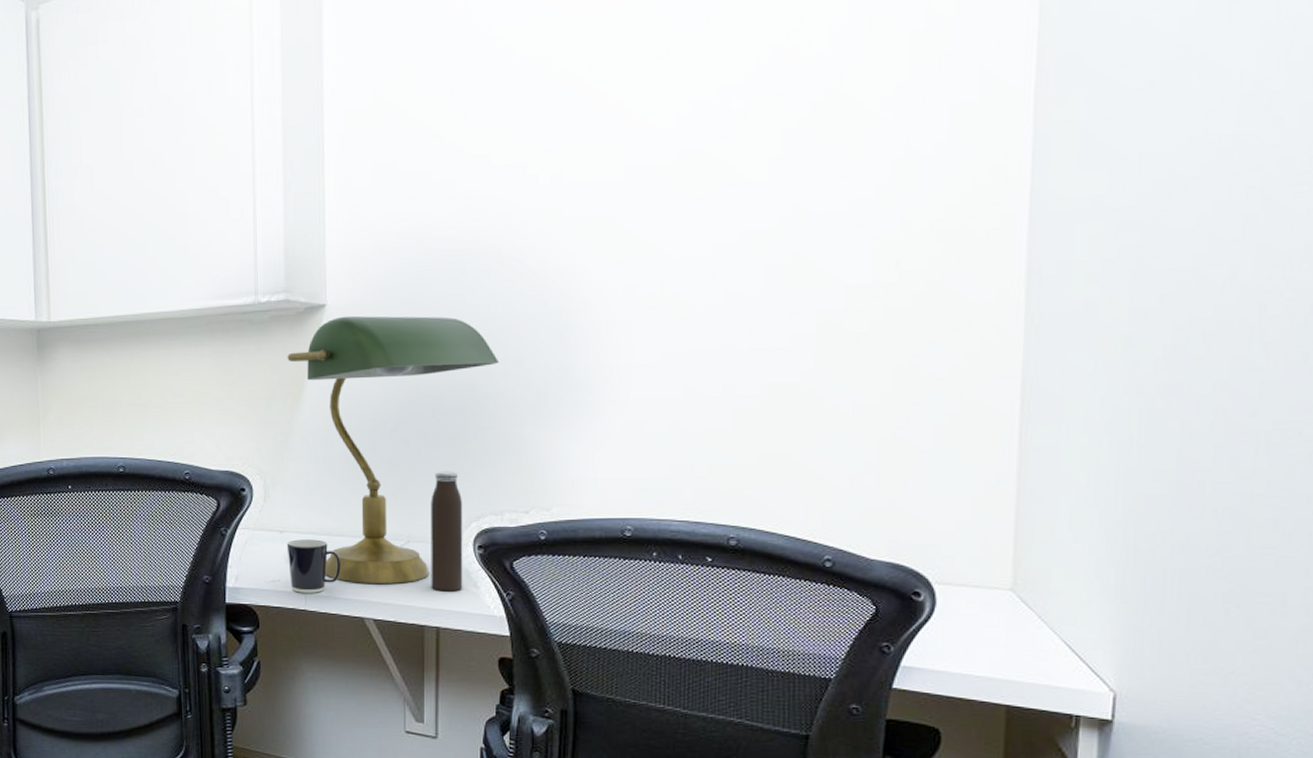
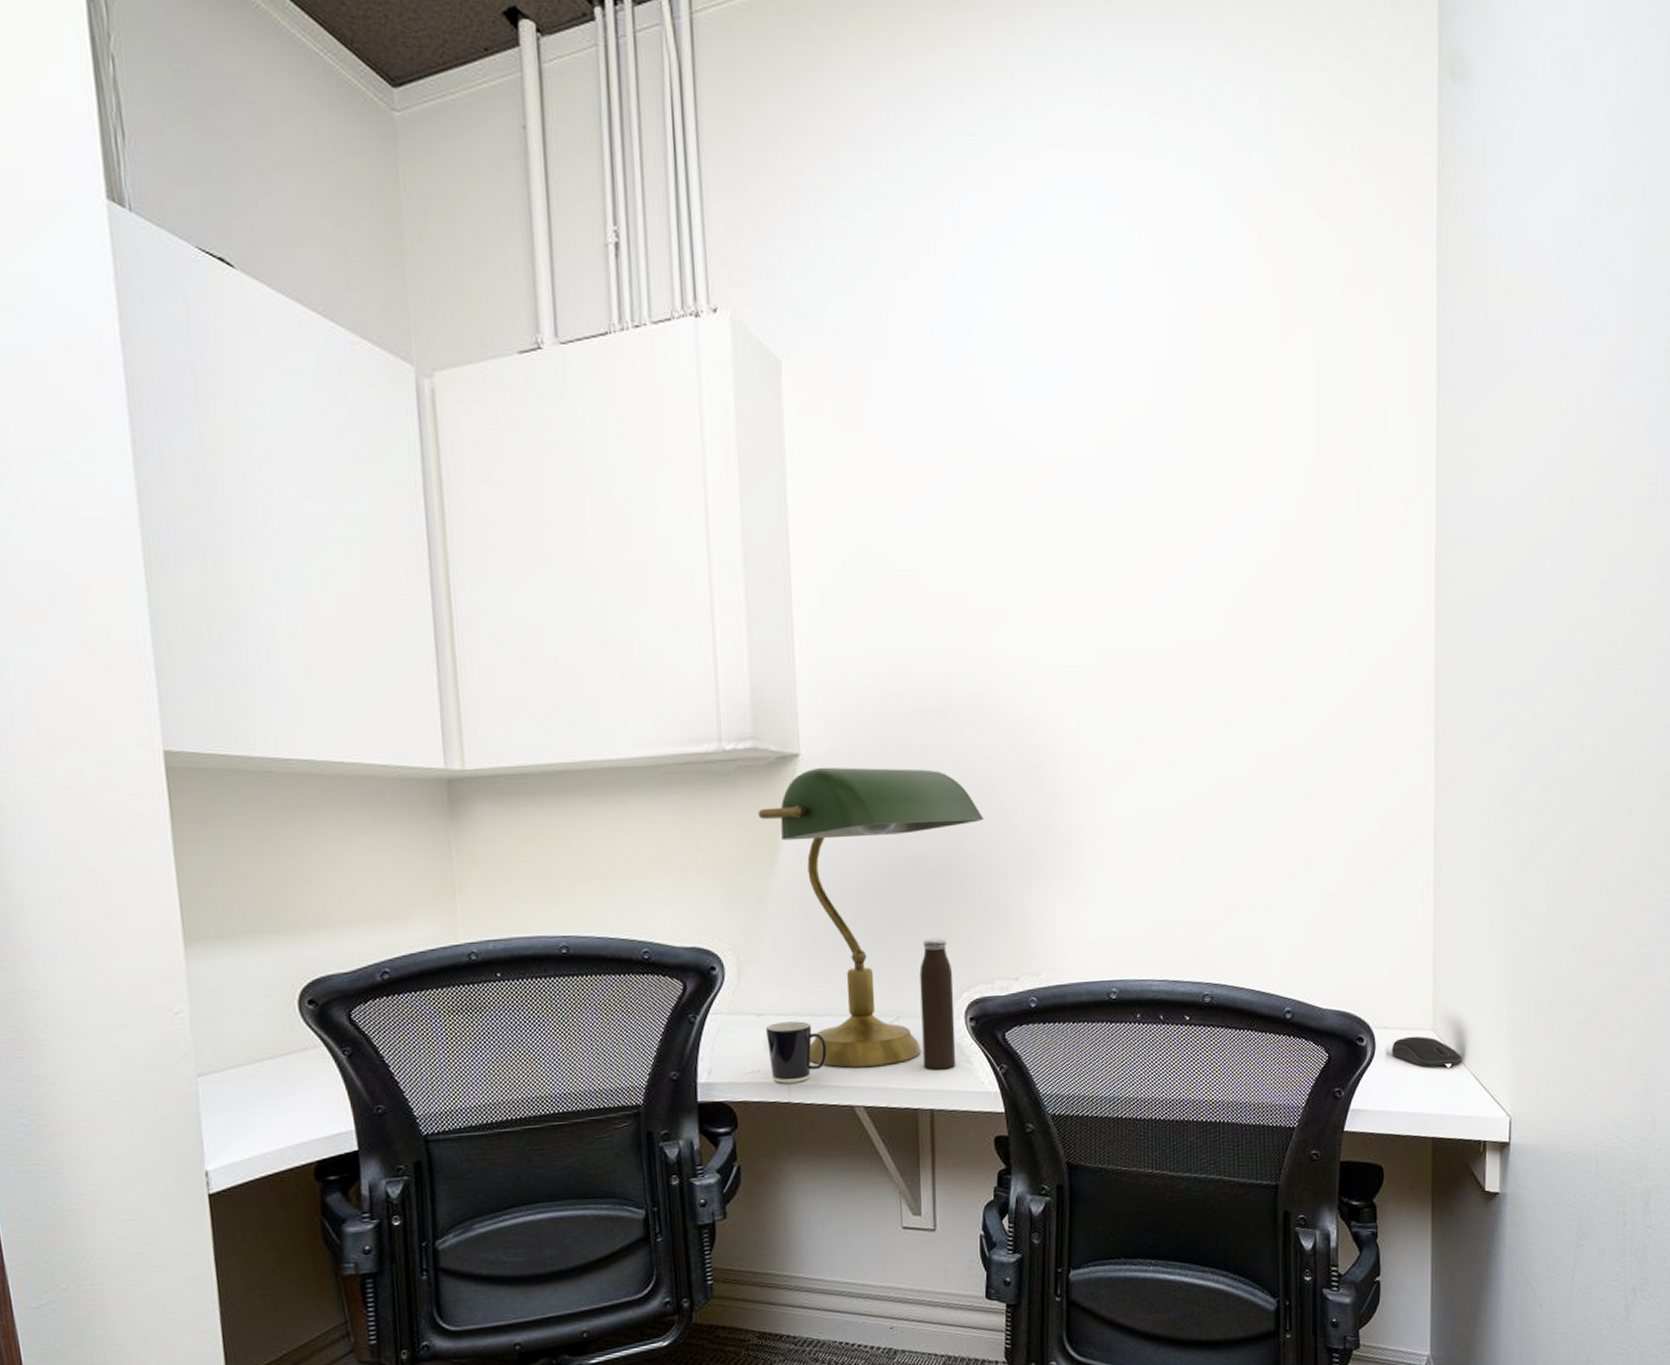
computer mouse: none [956,595,1050,629] -> present [1392,1036,1462,1067]

